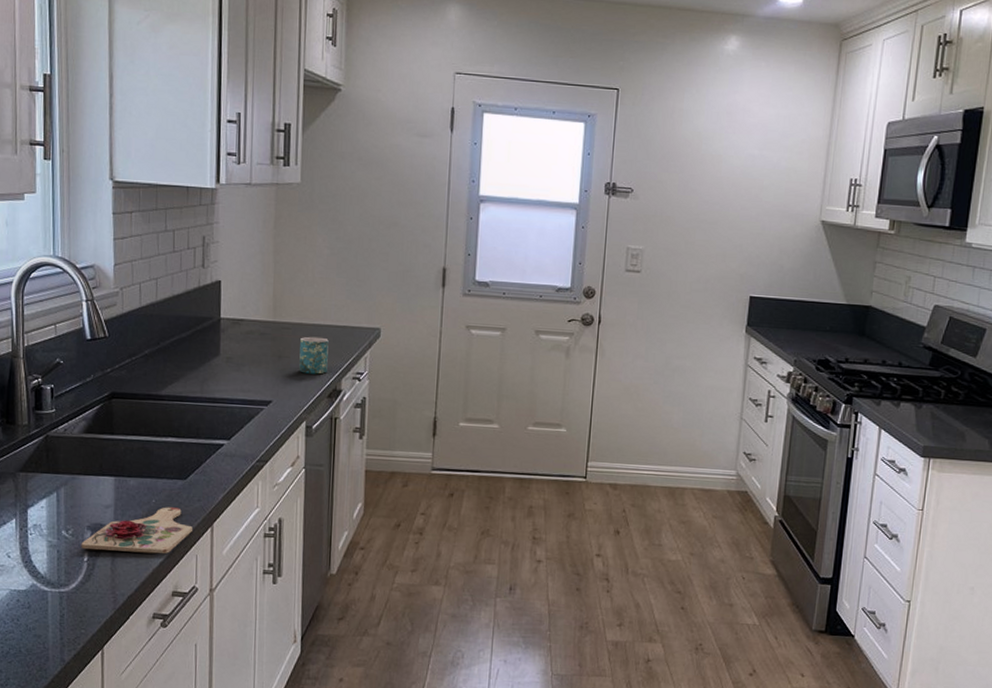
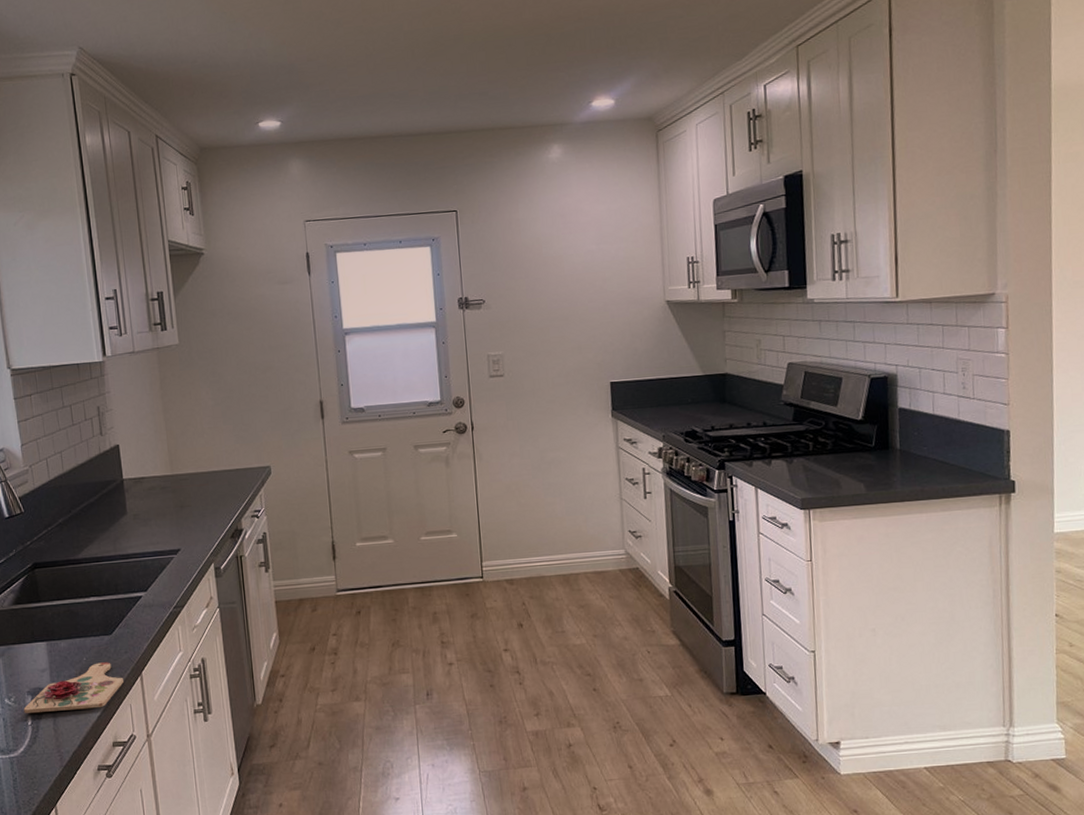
mug: present [299,336,329,375] -> none [198,482,227,519]

